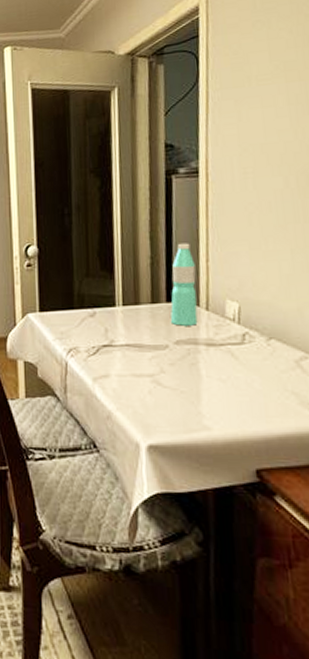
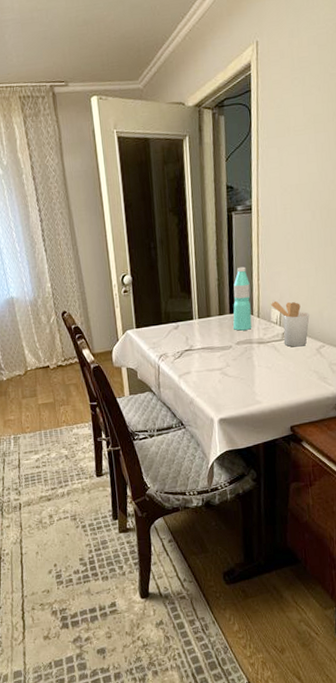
utensil holder: none [226,289,284,355] -> present [271,301,310,347]

